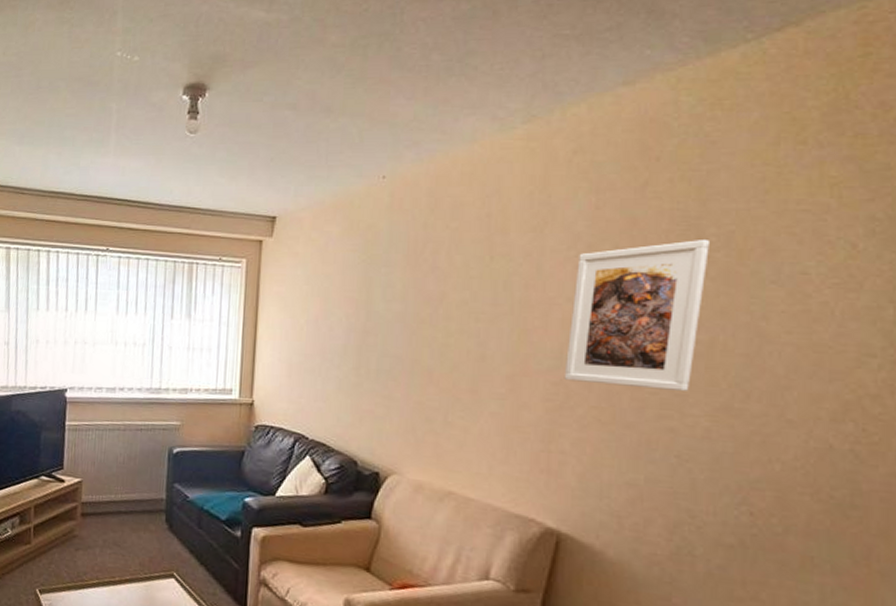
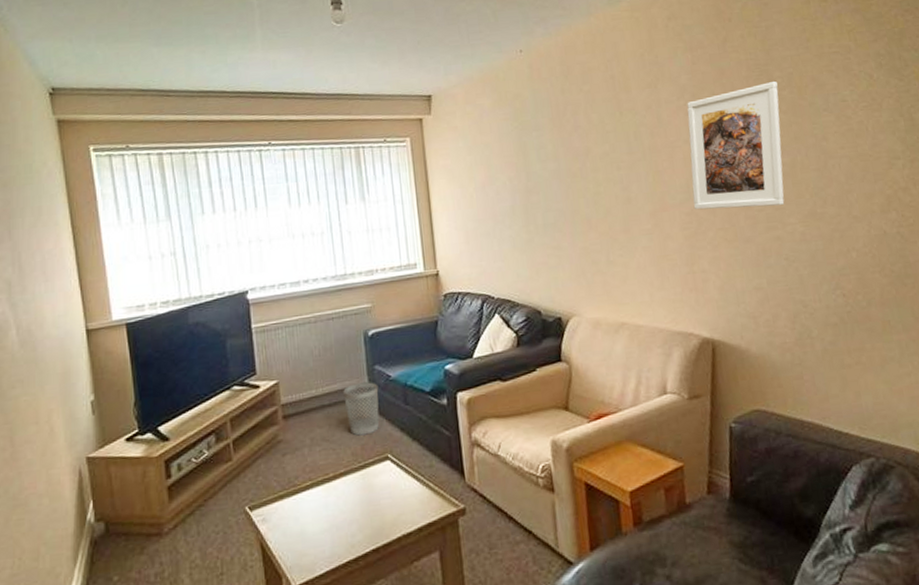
wastebasket: none [140,497,175,549] -> present [343,382,380,436]

